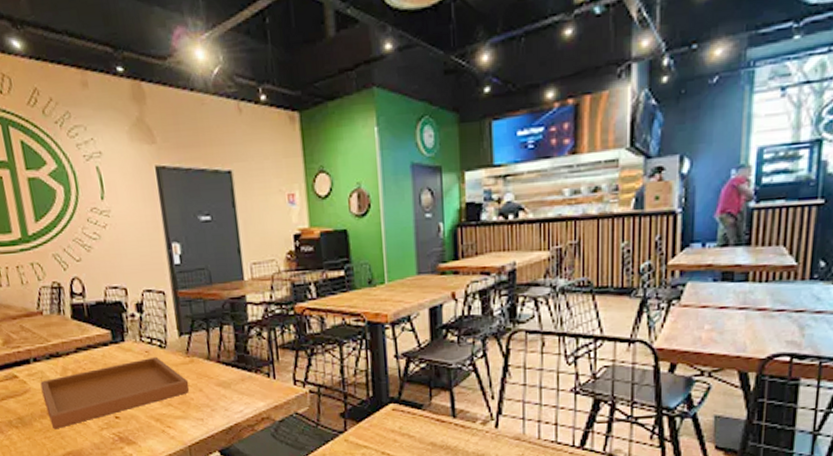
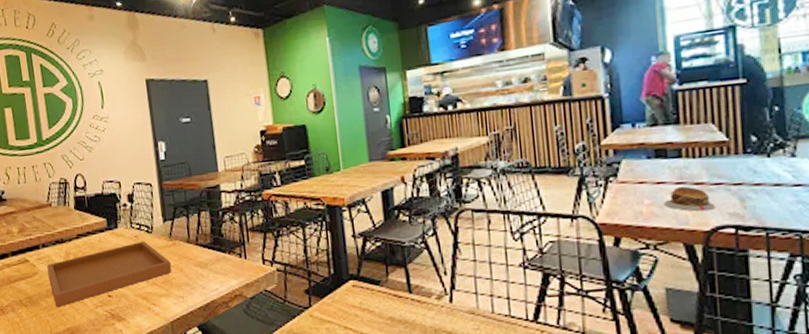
hamburger: none [724,312,775,338] -> present [664,186,716,211]

